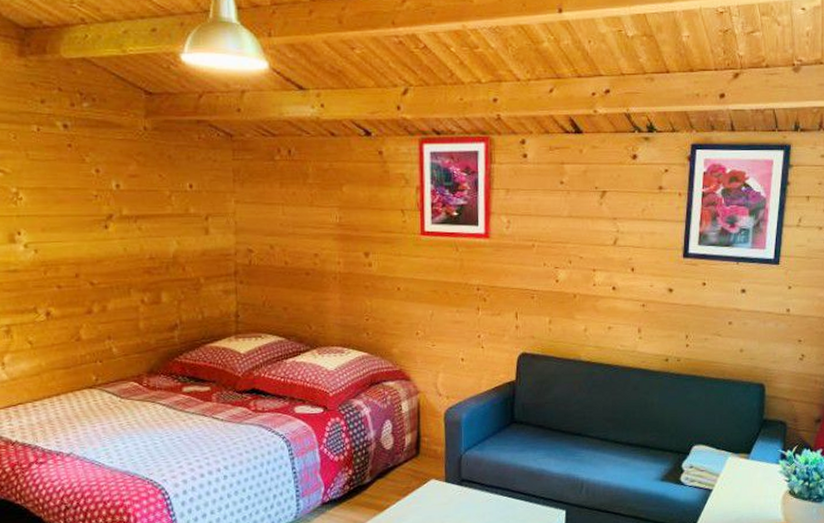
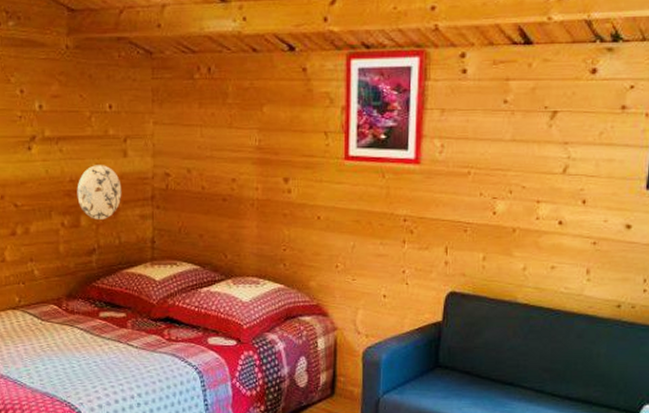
decorative plate: none [157,242,204,296] -> present [77,165,122,219]

